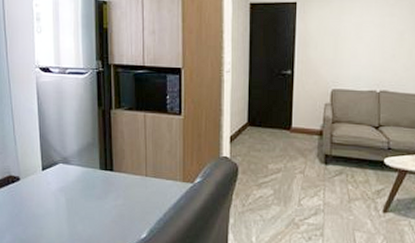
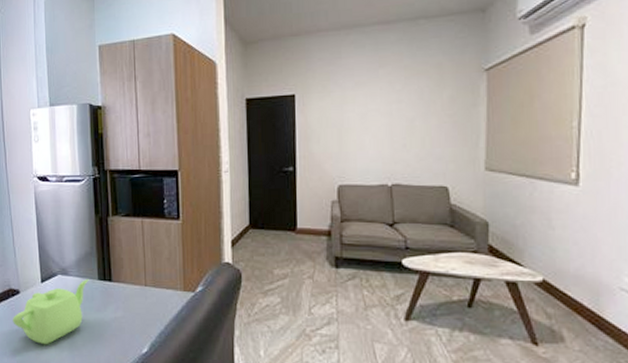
teapot: none [12,168,90,230] -> present [13,279,89,345]

